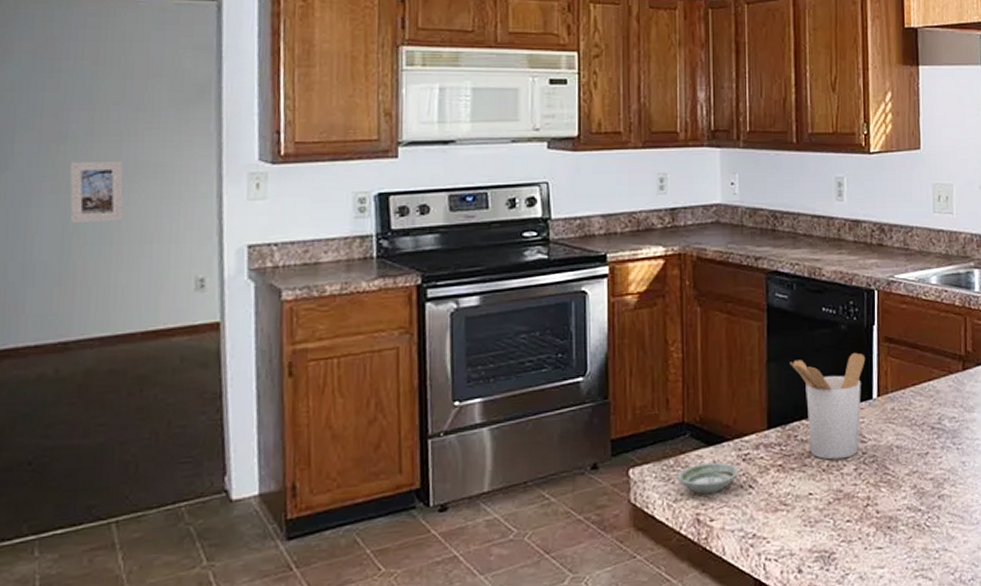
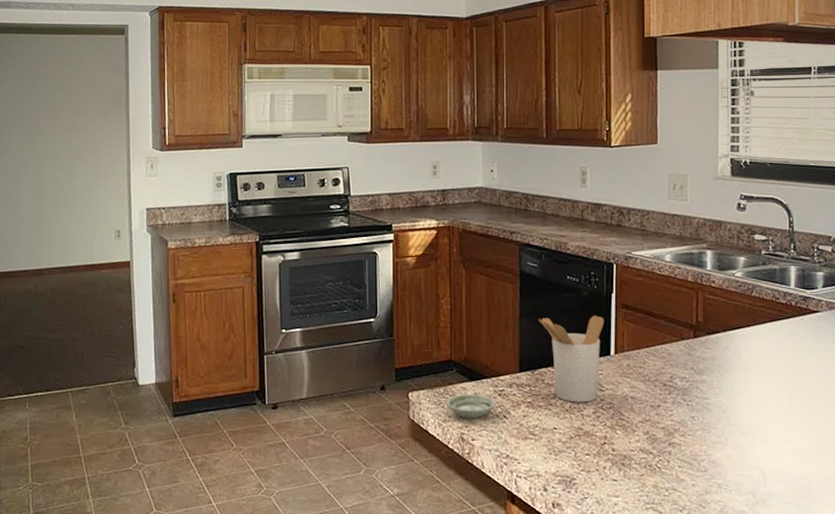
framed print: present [69,160,124,224] -> none [40,147,72,190]

